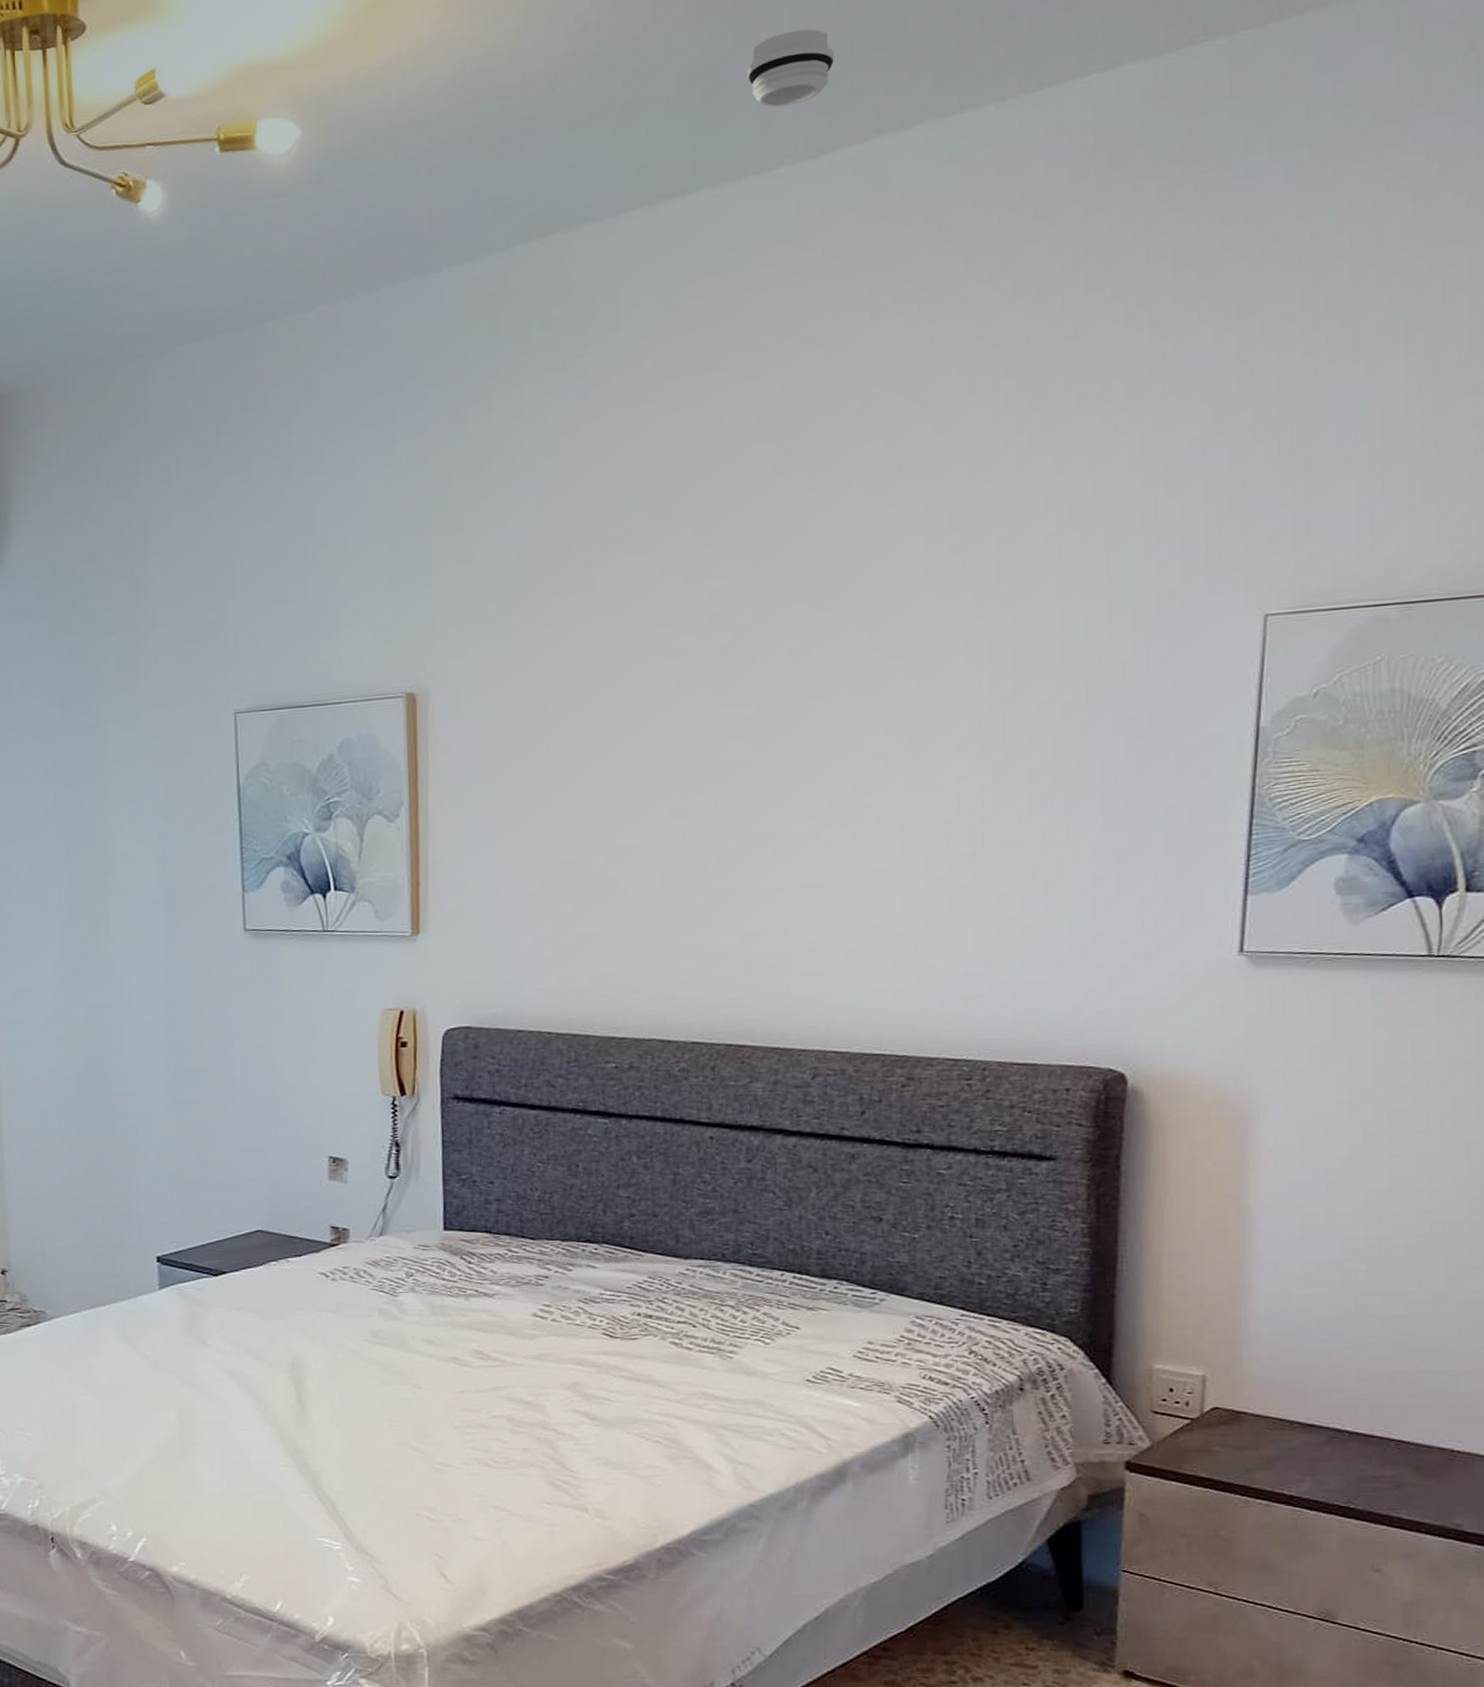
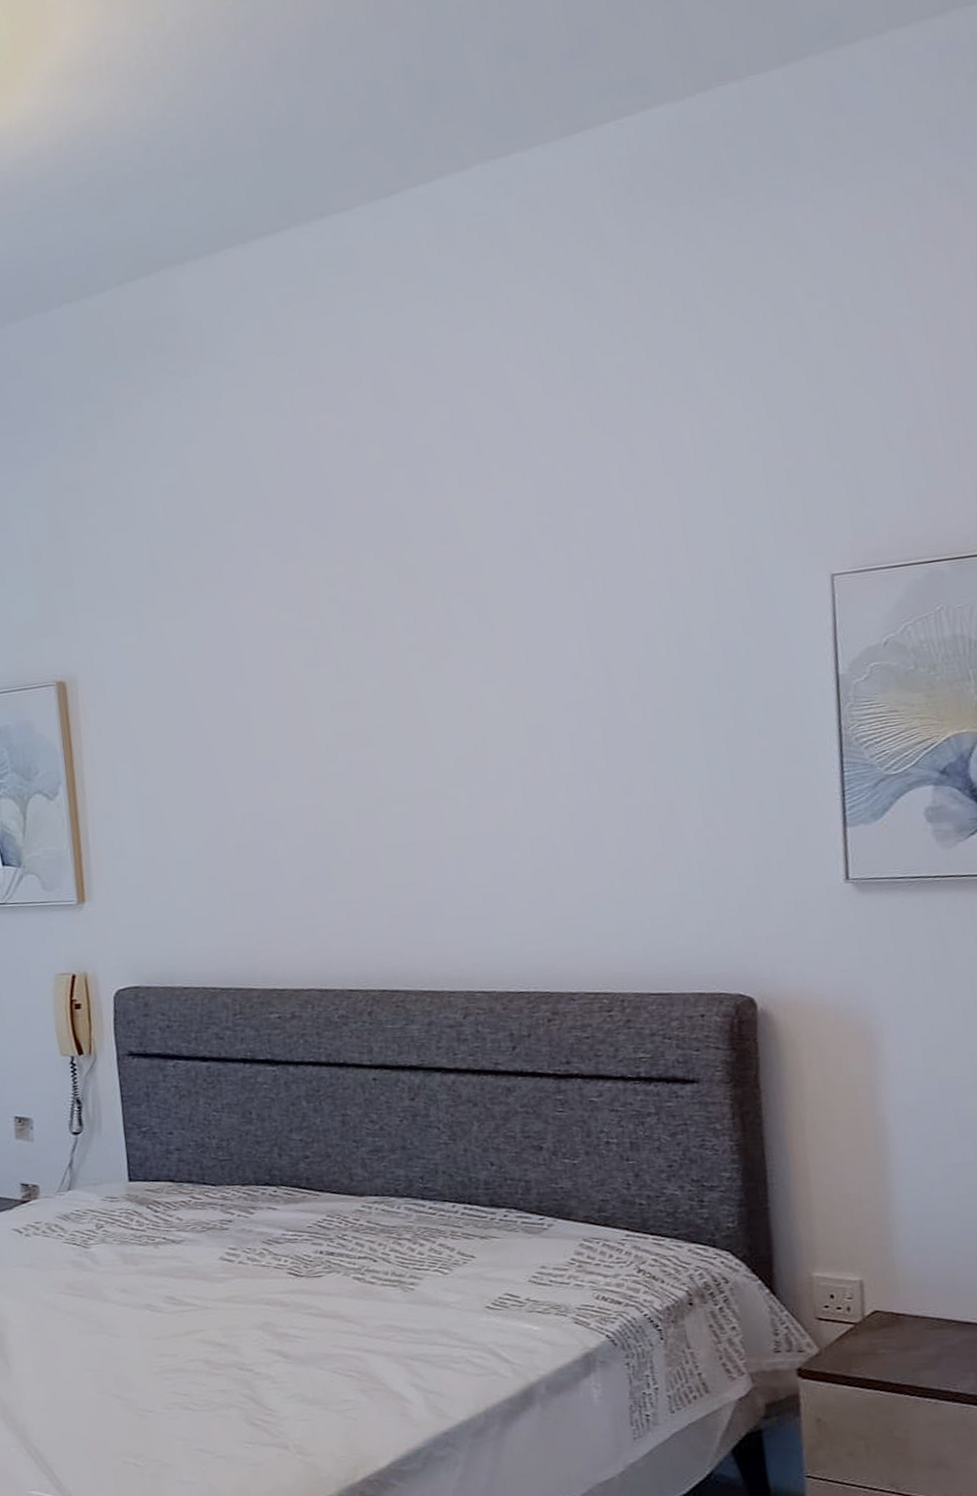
smoke detector: present [747,29,835,108] -> none [319,89,396,156]

